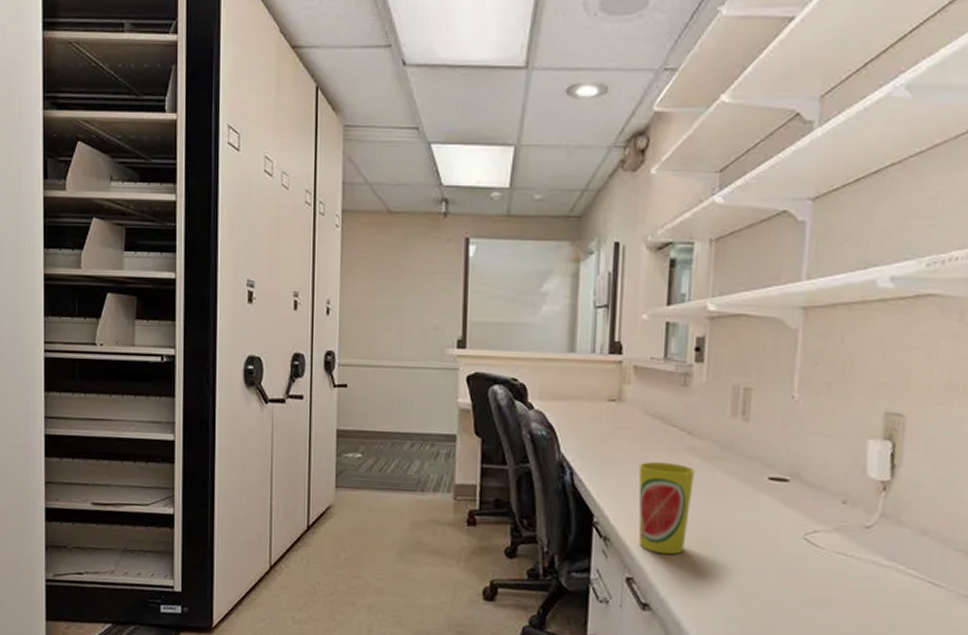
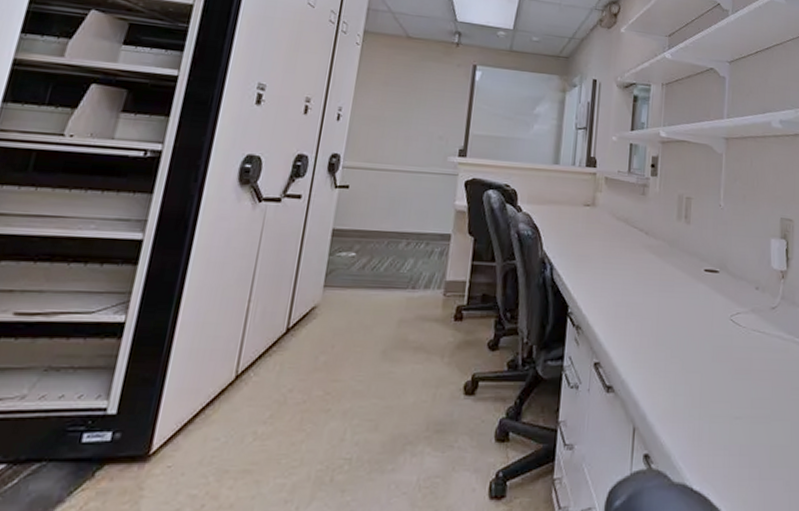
cup: present [638,462,694,554] -> none [605,257,650,338]

